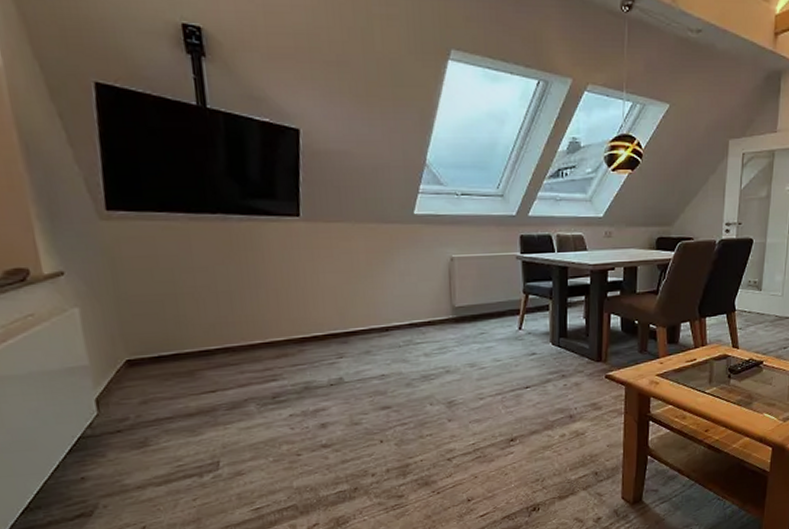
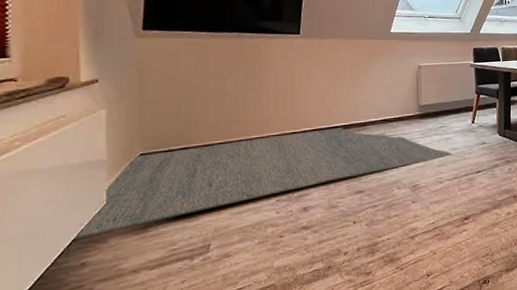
rug: none [67,332,495,453] -> present [73,127,453,240]

